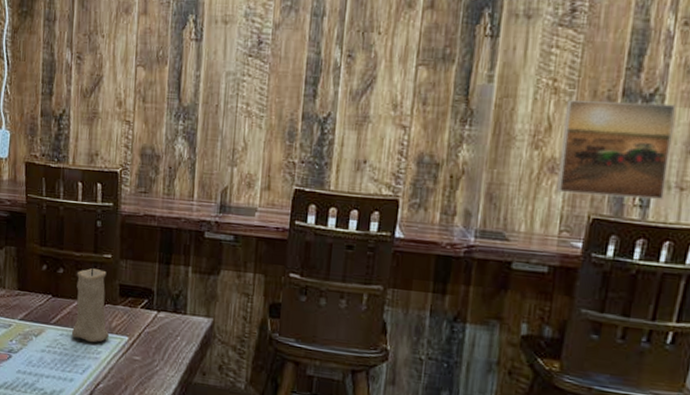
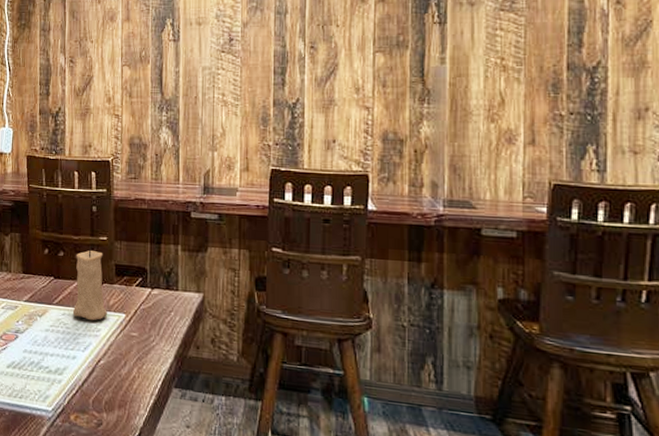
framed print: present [556,100,676,201] -> none [515,75,620,165]

